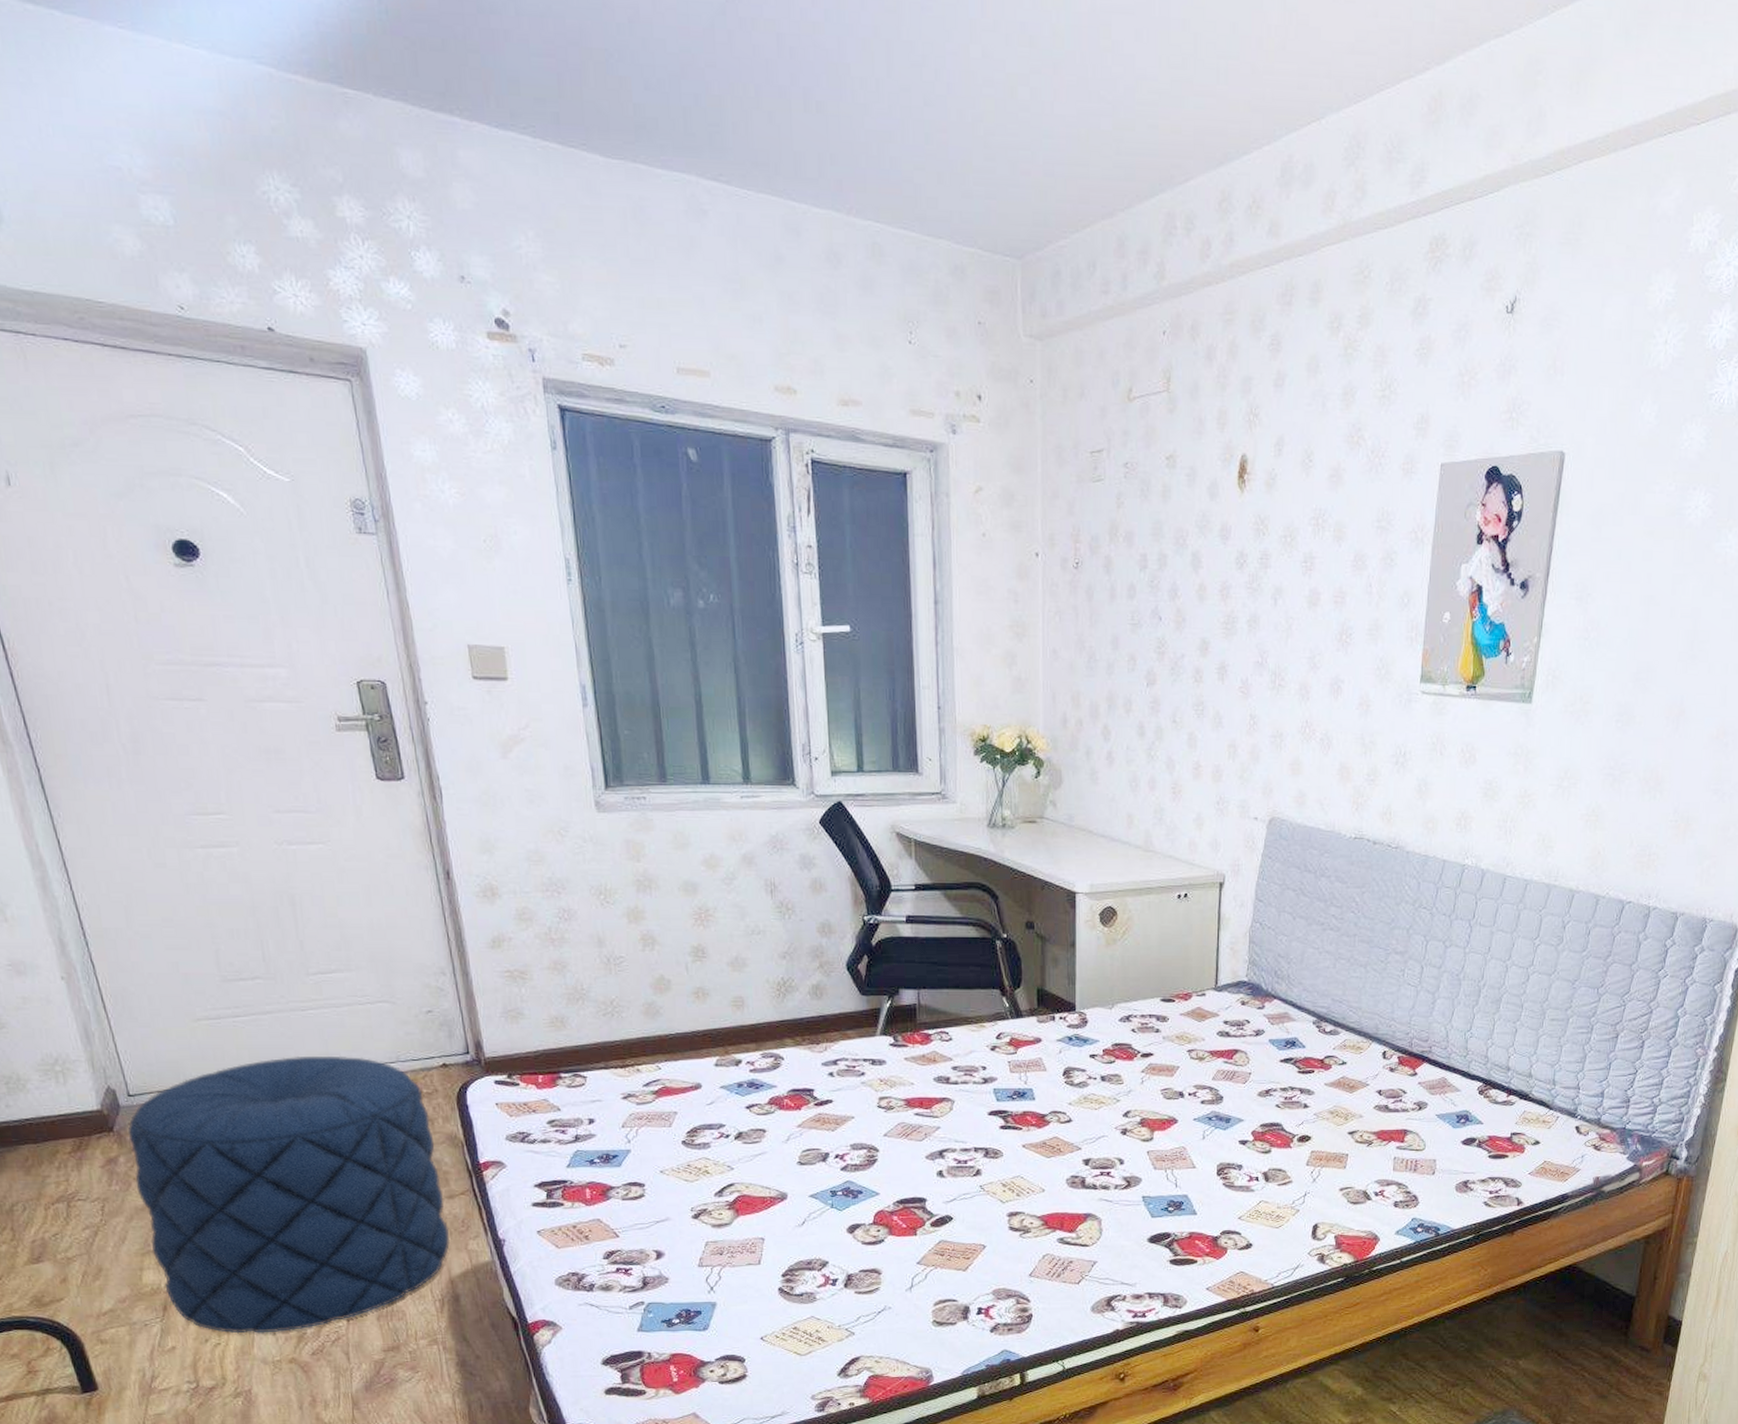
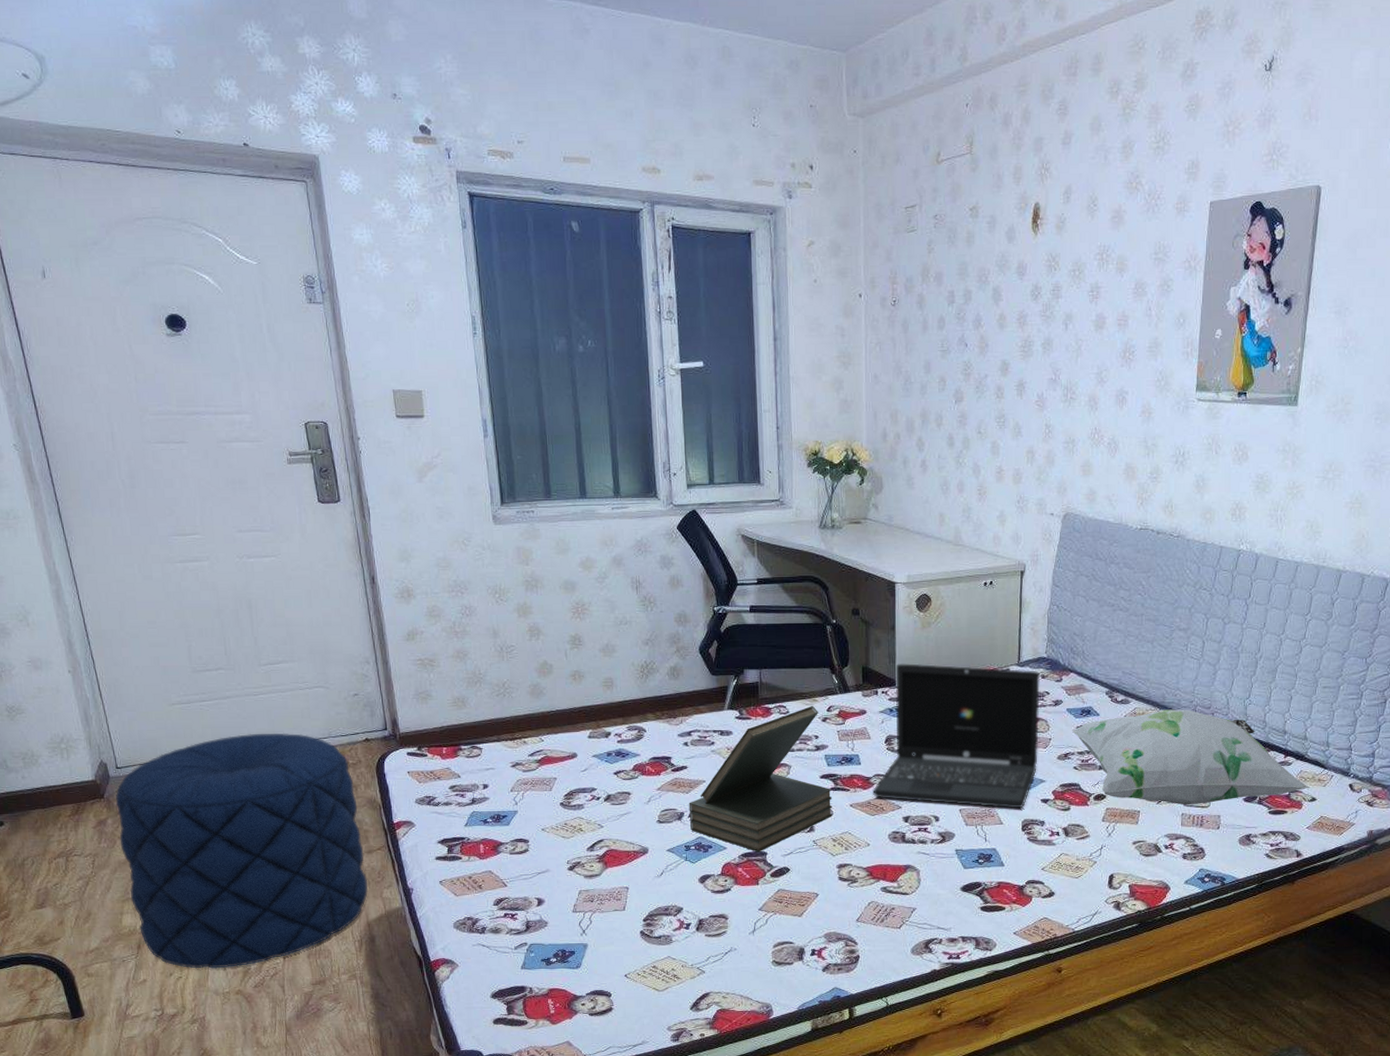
bible: none [834,1033,1002,1199] -> present [688,706,832,852]
laptop: none [1049,986,1239,1151] -> present [873,663,1040,809]
decorative pillow: none [1275,1042,1534,1148] -> present [1072,709,1310,805]

